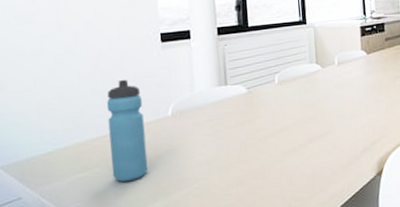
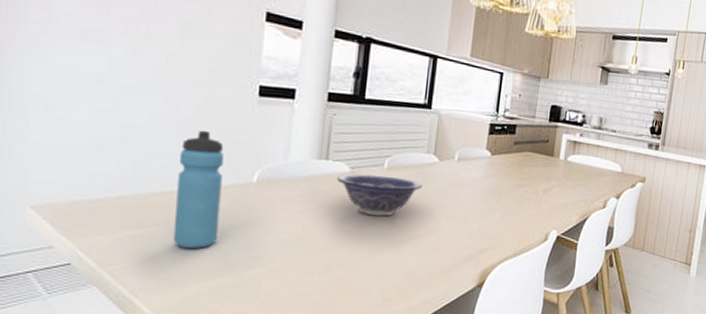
decorative bowl: none [237,89,312,127] -> present [337,174,423,217]

